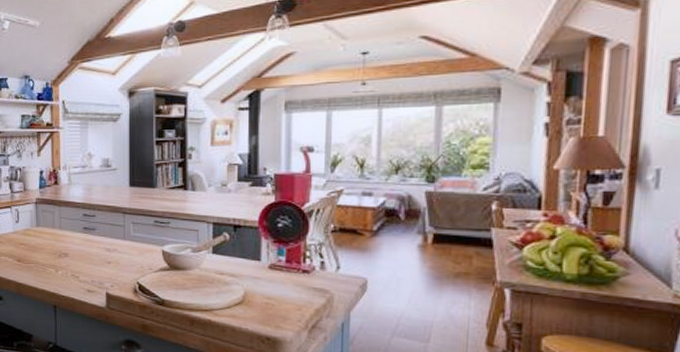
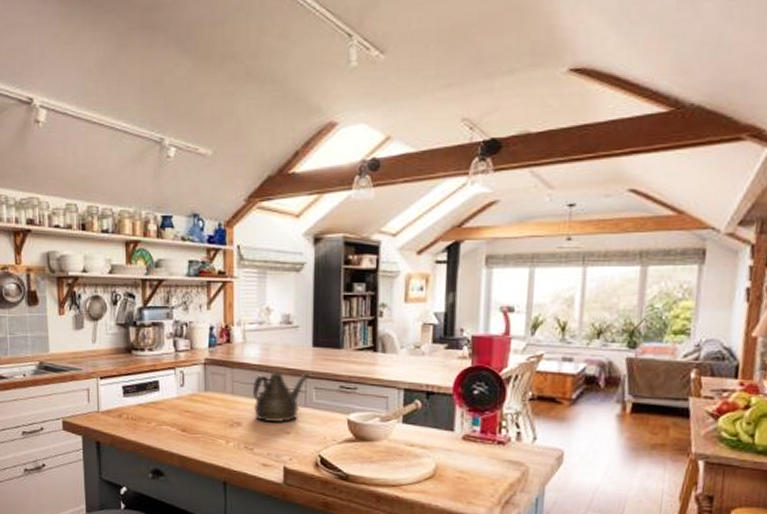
teapot: none [78,209,127,253] -> present [253,372,309,422]

